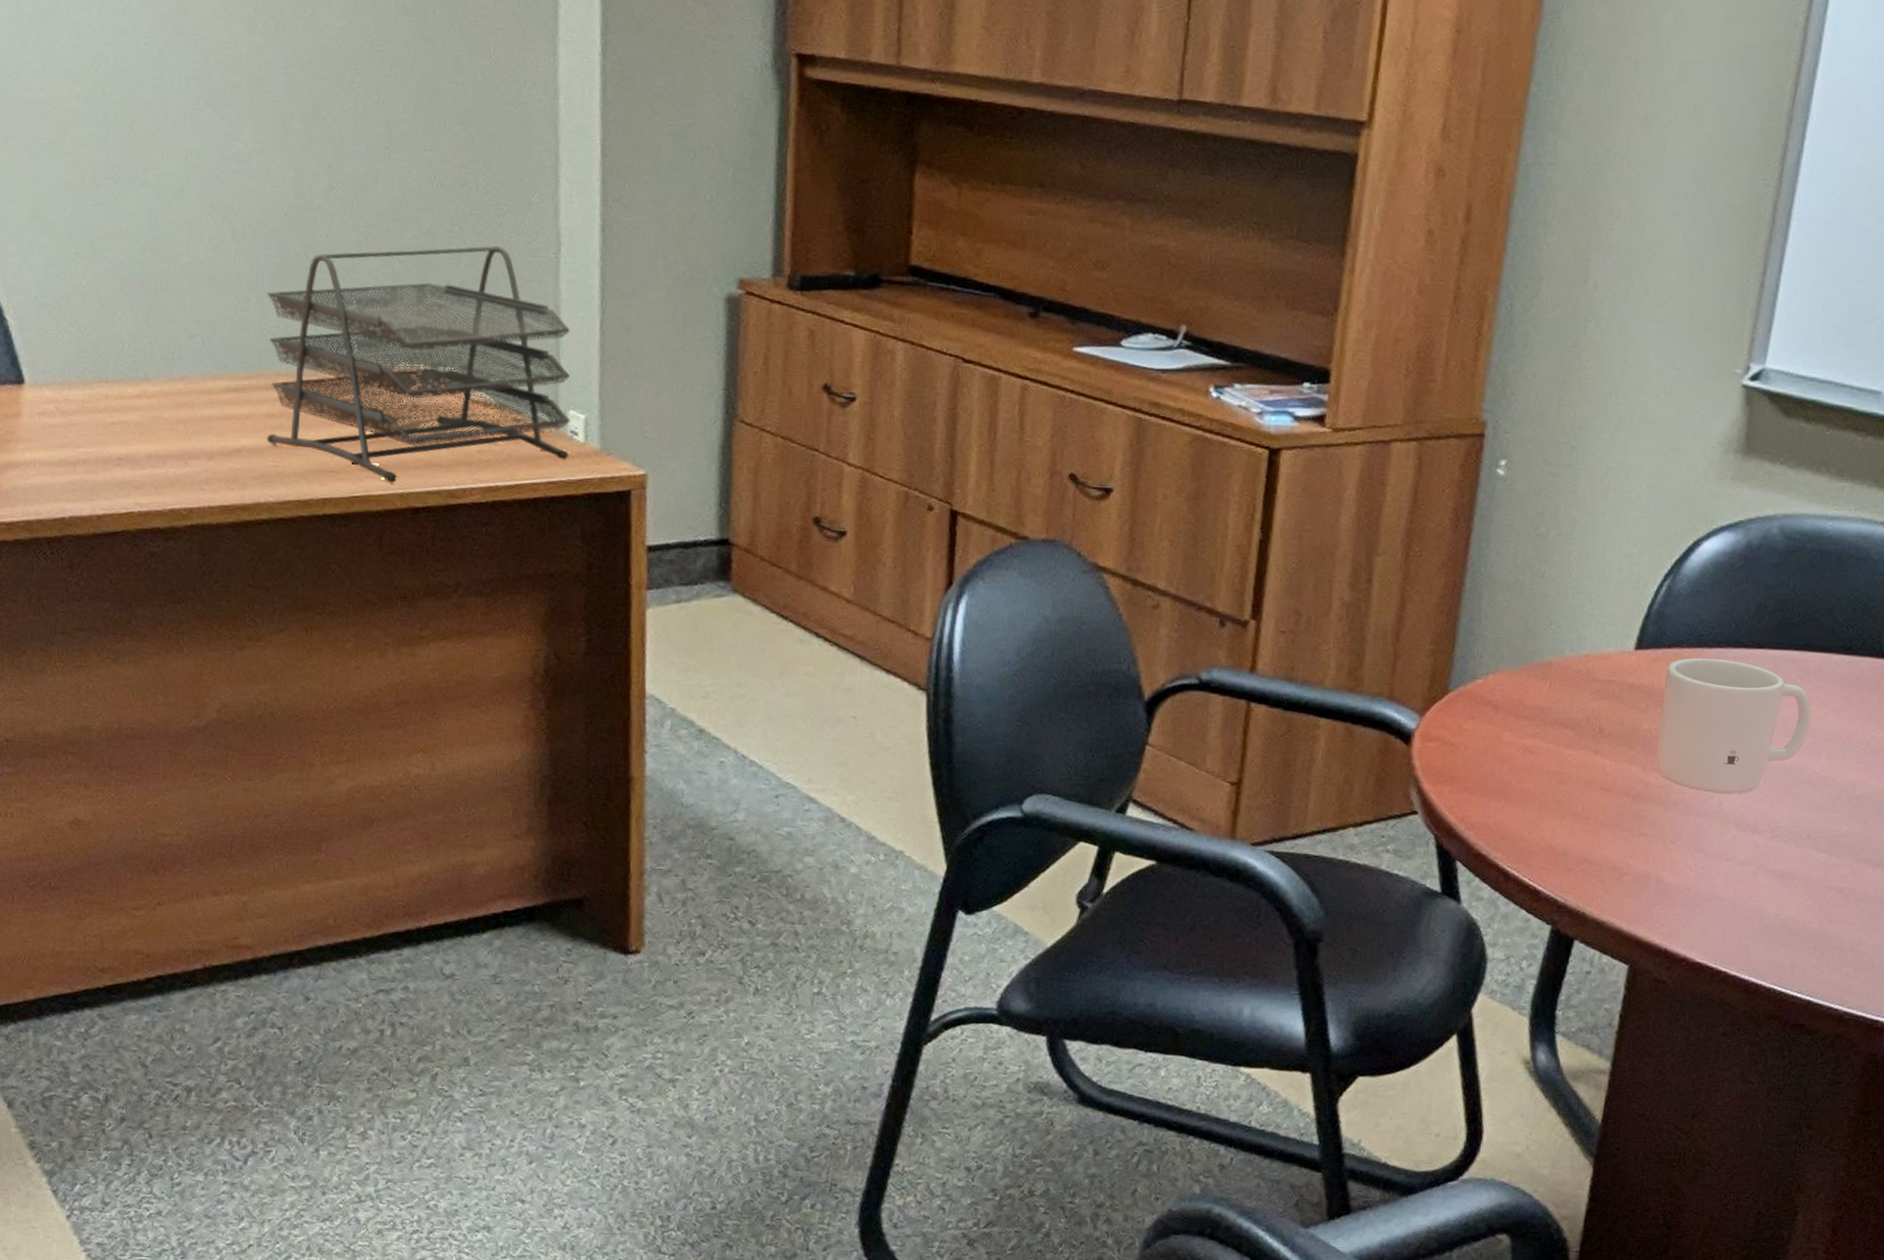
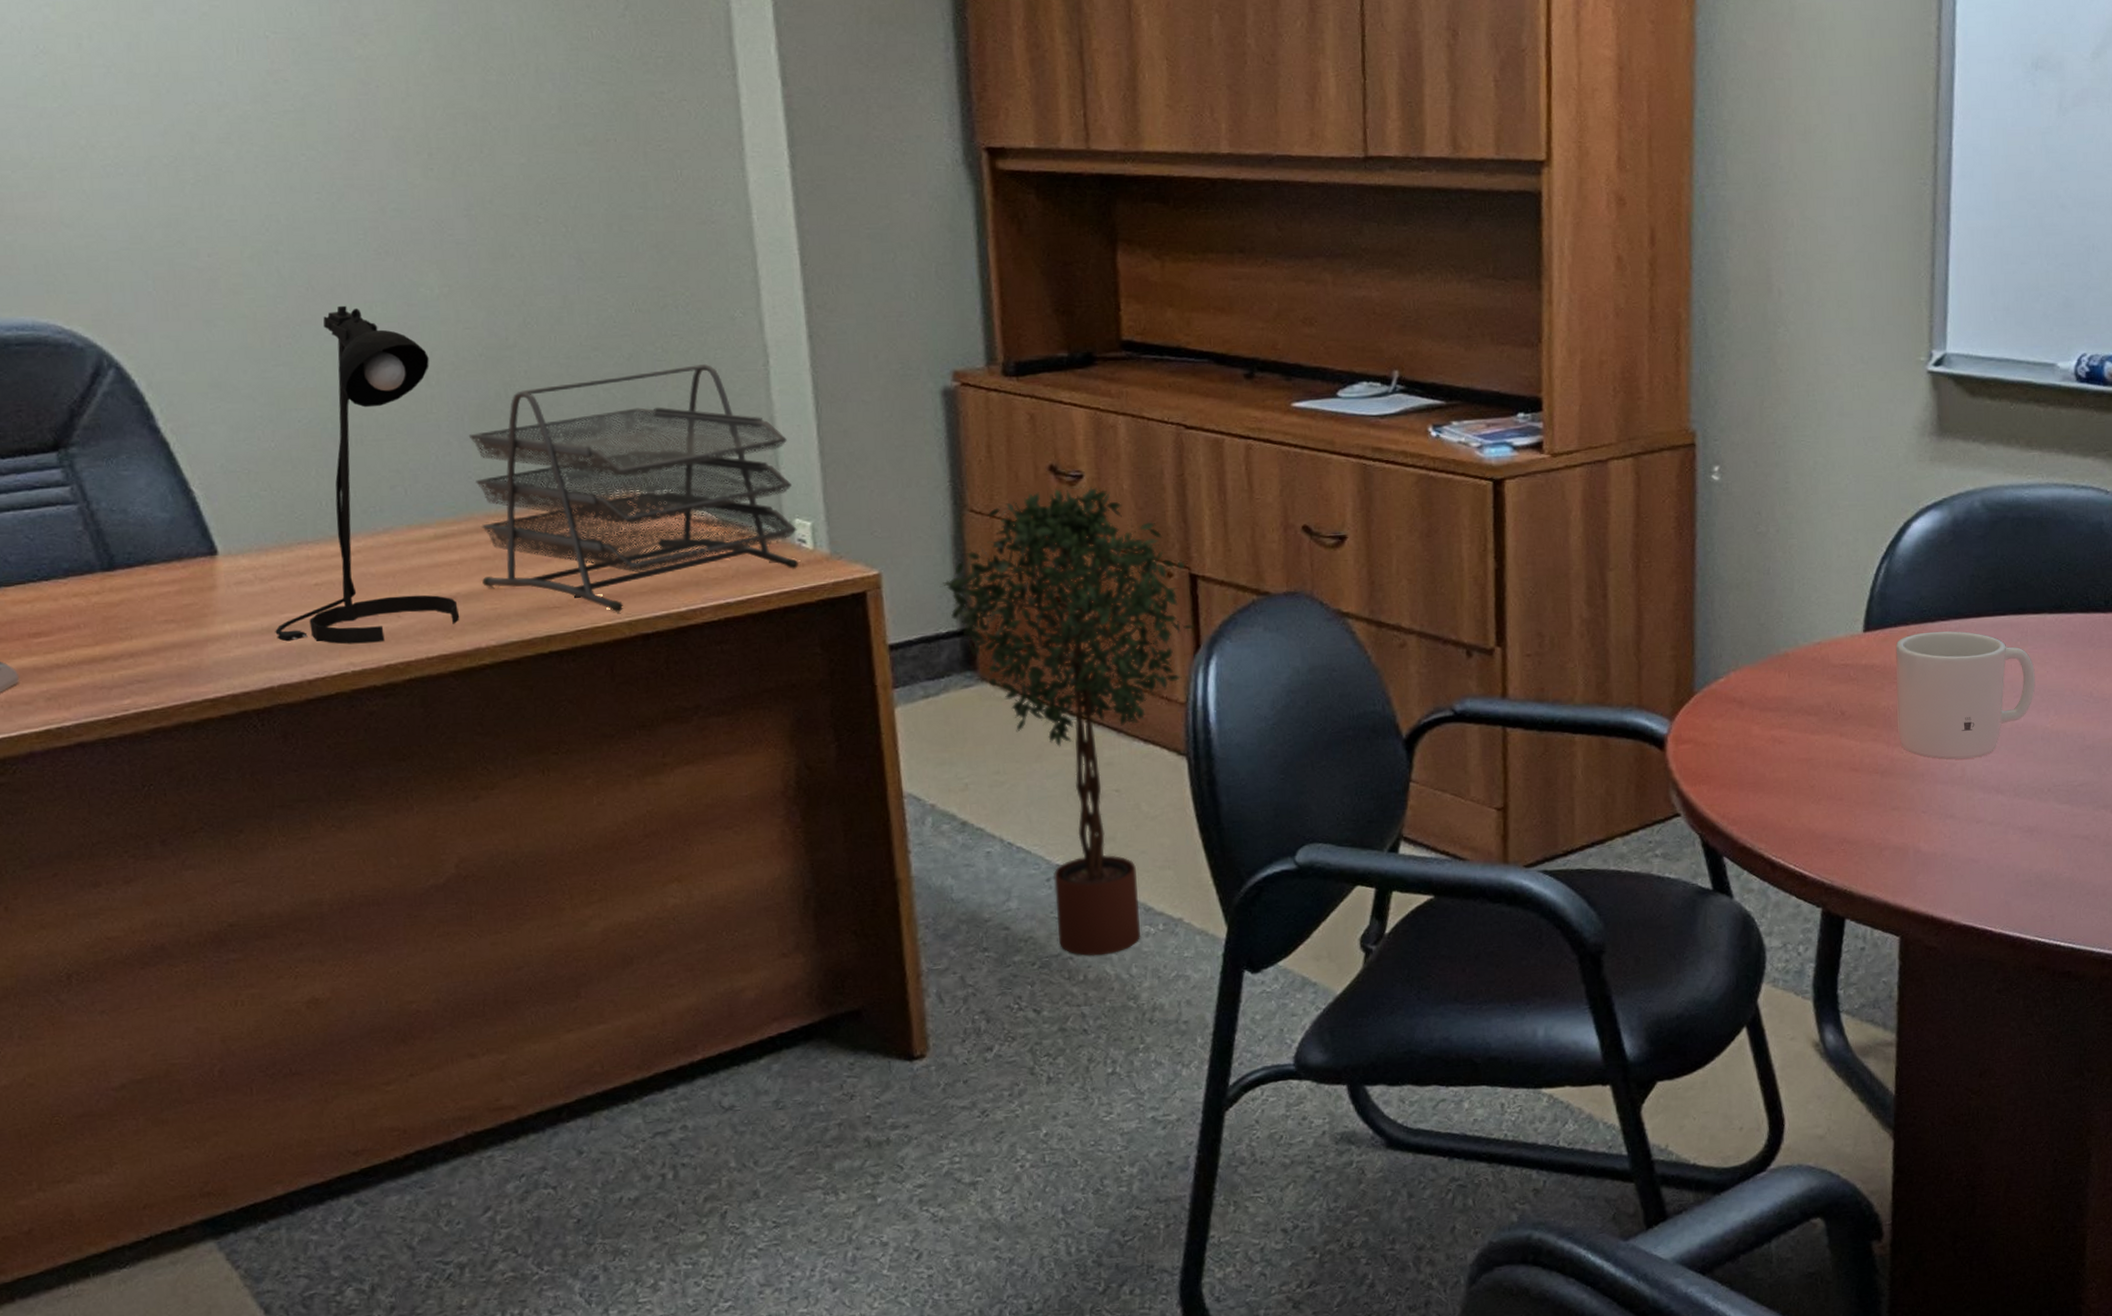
desk lamp: none [71,152,243,487] -> present [275,305,460,645]
potted tree: none [703,408,949,878] -> present [939,487,1194,956]

